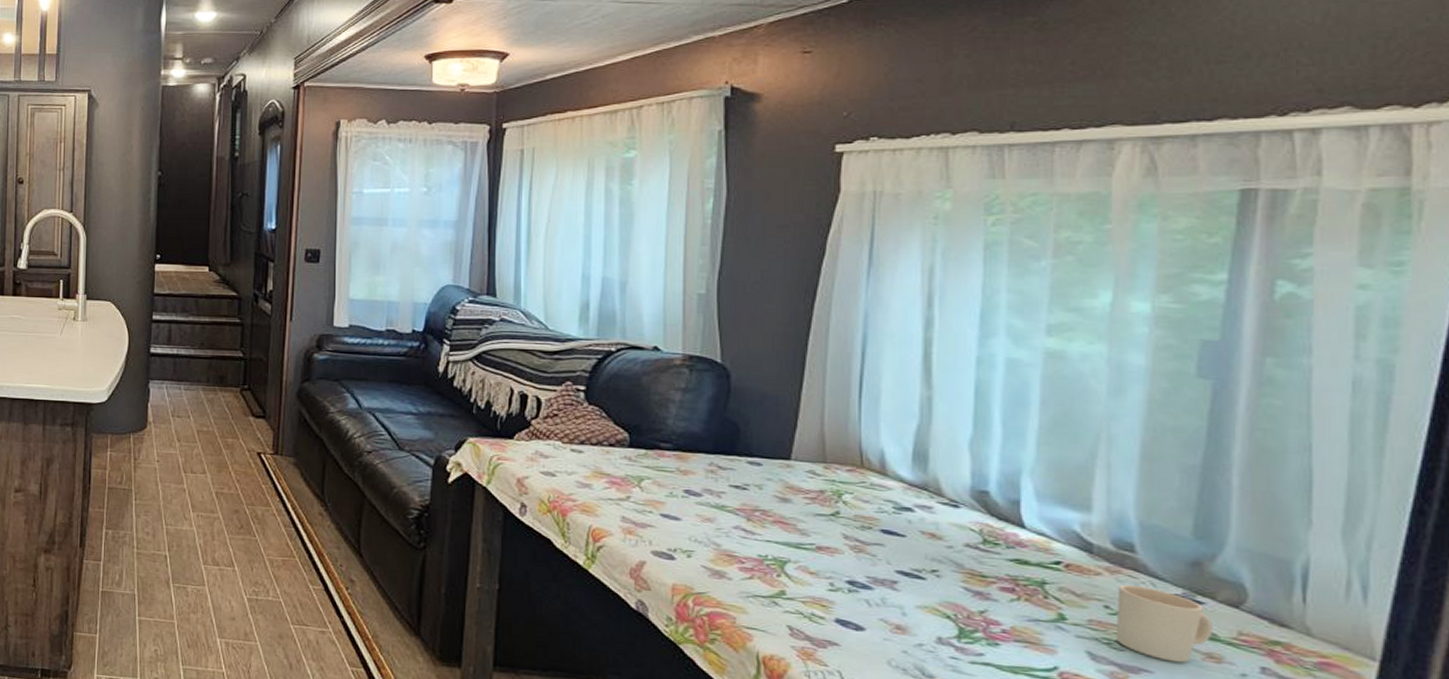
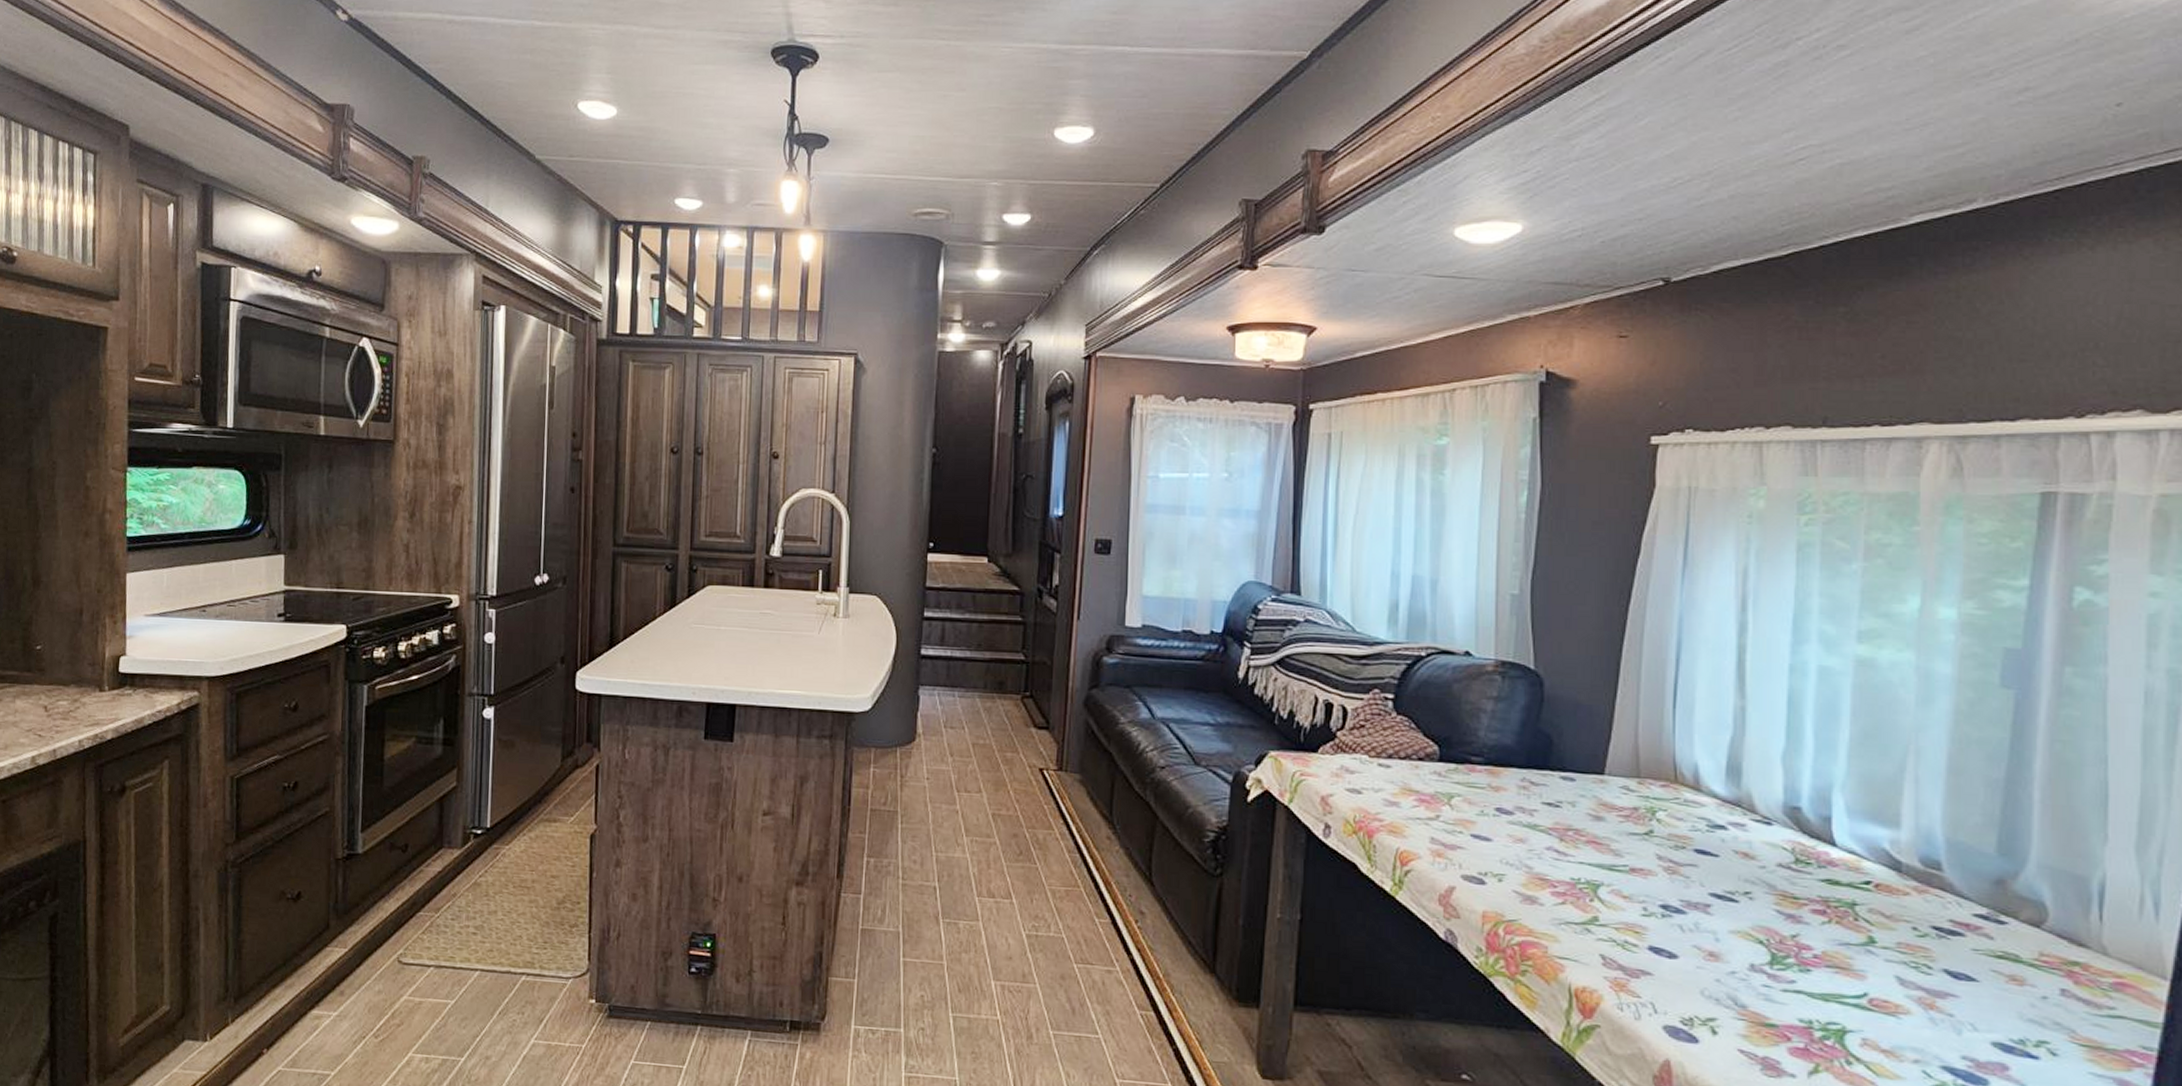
mug: present [1115,584,1213,663] -> none [1923,904,2016,986]

